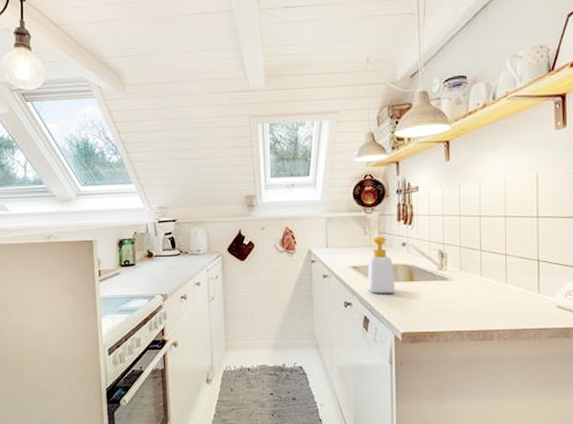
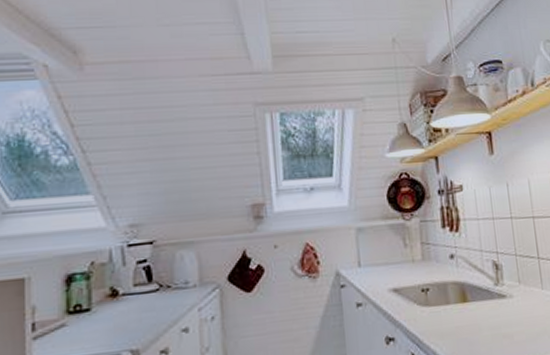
soap bottle: present [367,236,395,294] -> none [411,248,446,323]

